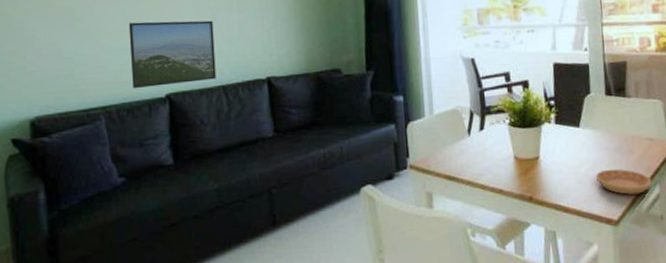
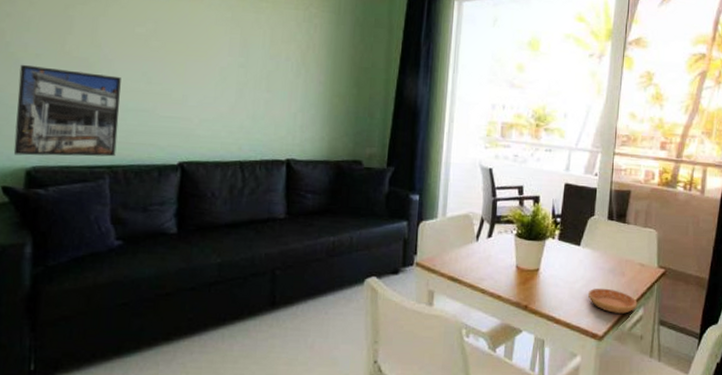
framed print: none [12,19,107,108] -> present [13,64,121,157]
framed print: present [128,20,217,89] -> none [144,84,239,154]

